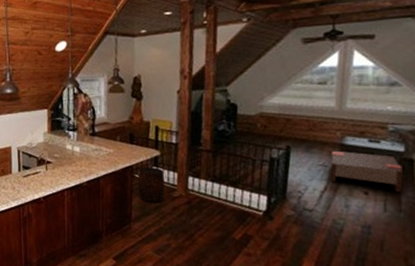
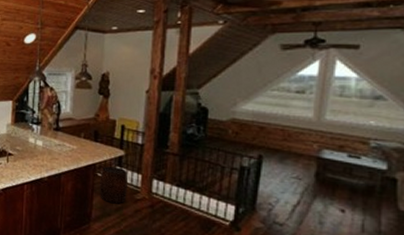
coffee table: present [330,150,403,193] -> none [304,163,384,213]

